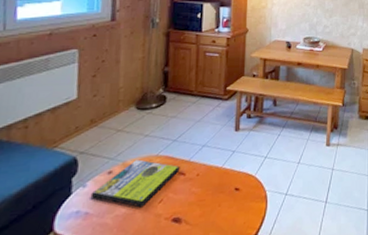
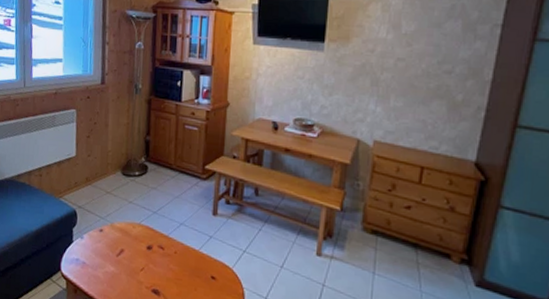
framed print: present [90,159,180,208] -> none [86,223,159,271]

